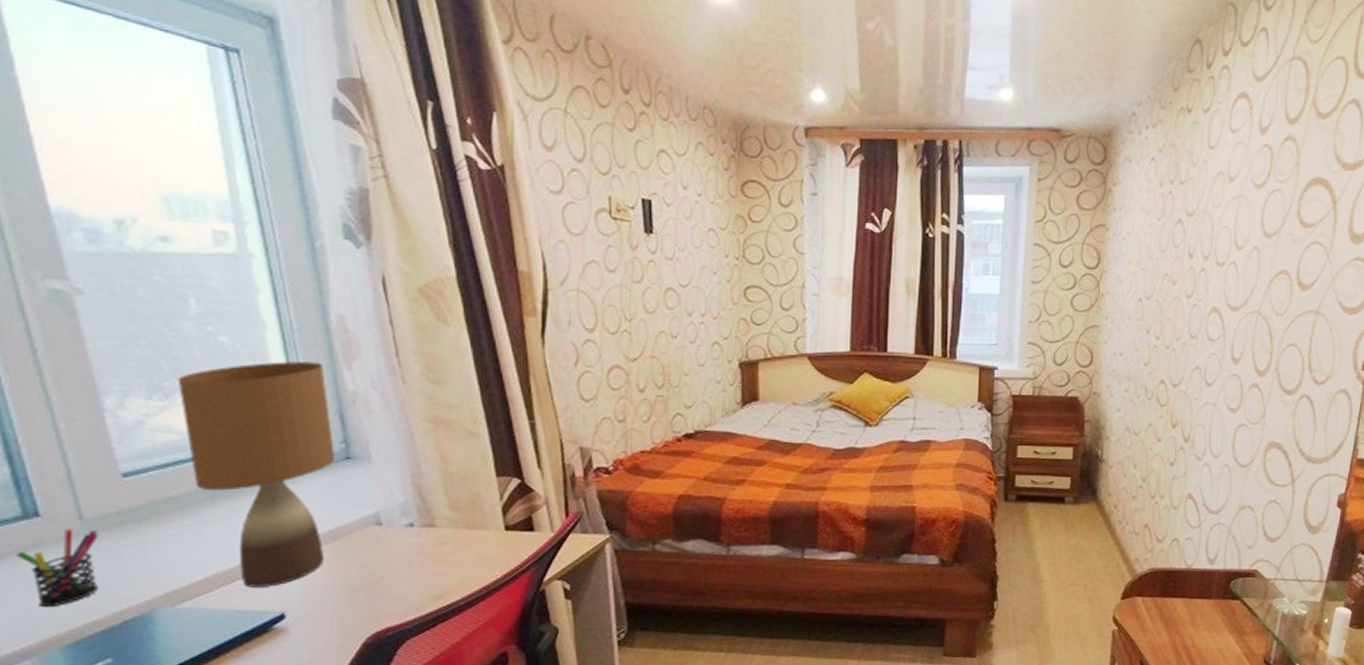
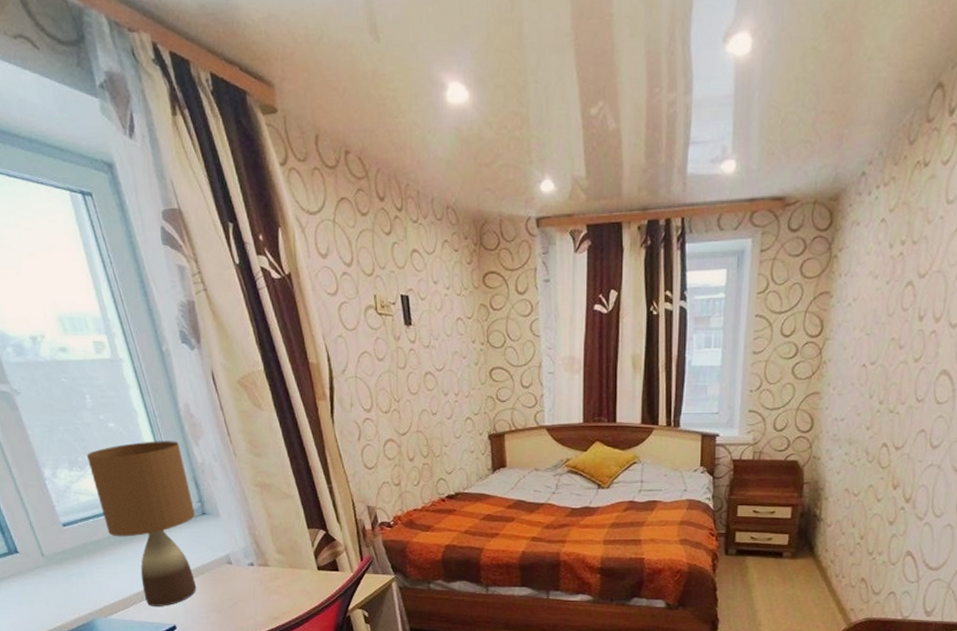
pen holder: present [16,528,99,608] -> none [9,562,61,615]

